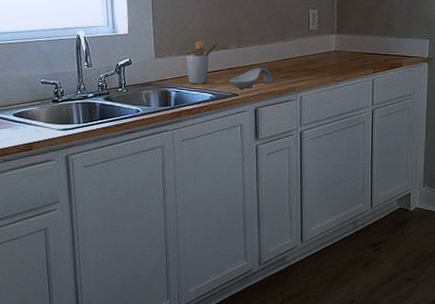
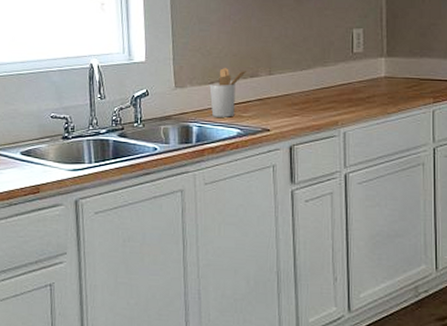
spoon rest: present [229,68,273,89] -> none [259,98,311,123]

